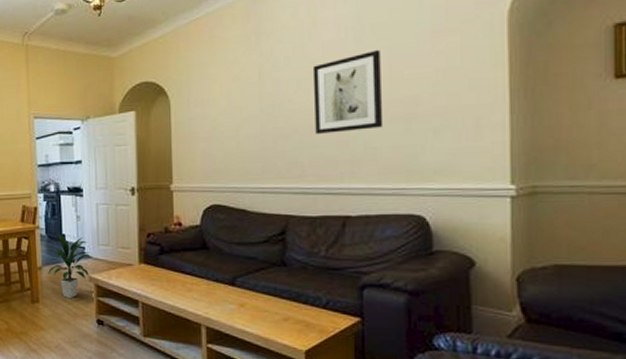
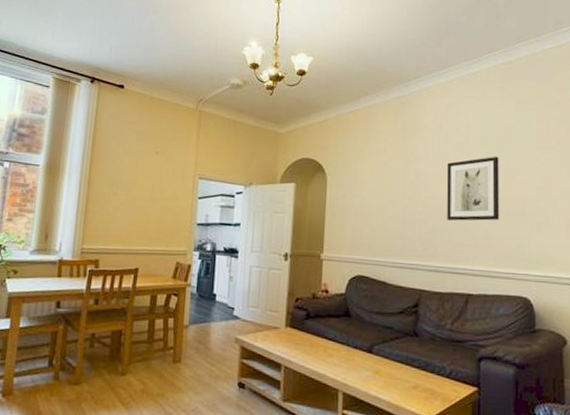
indoor plant: present [45,234,90,298] -> none [193,293,238,359]

